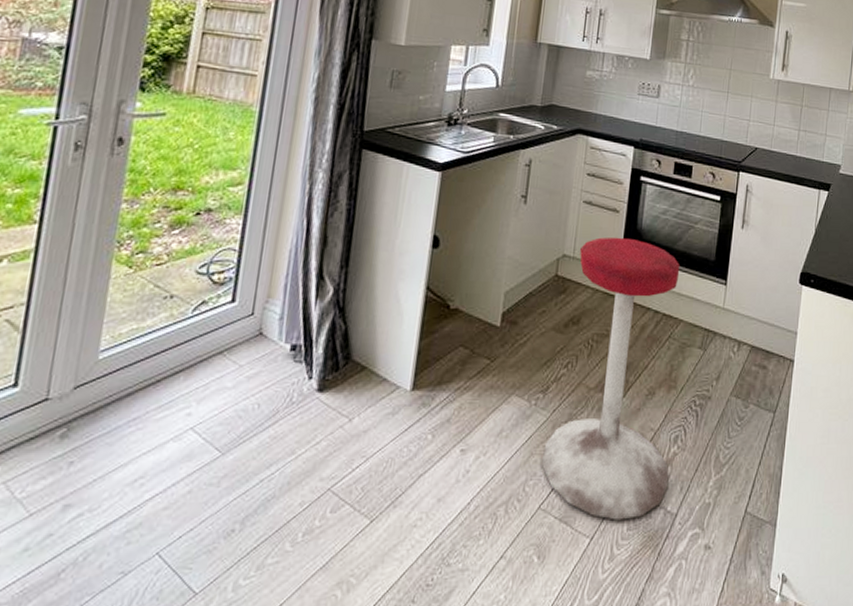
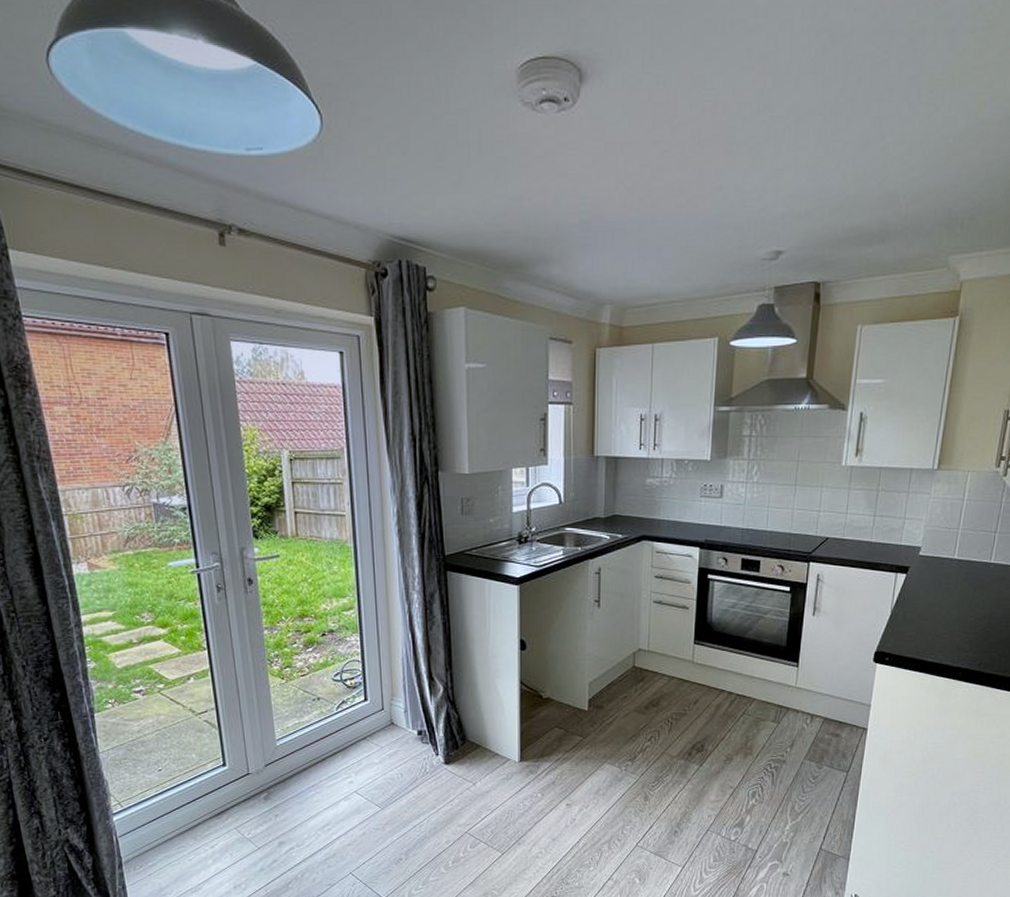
stool: present [542,237,680,520] -> none [636,631,752,854]

